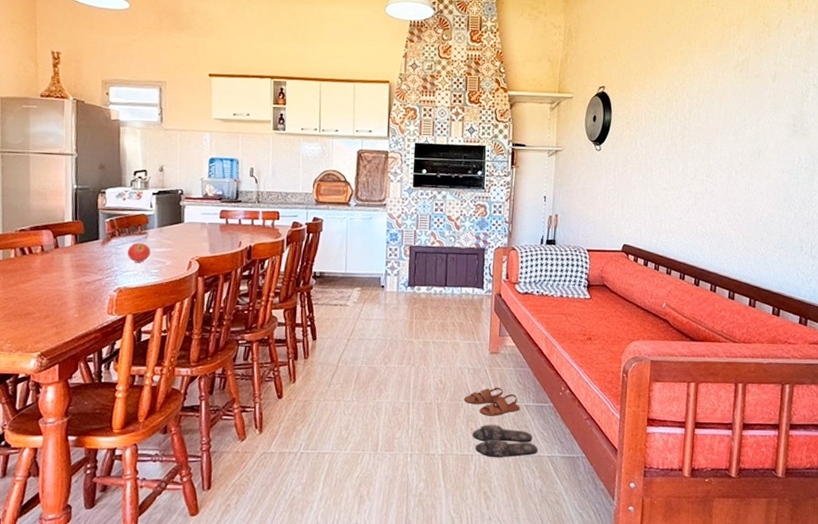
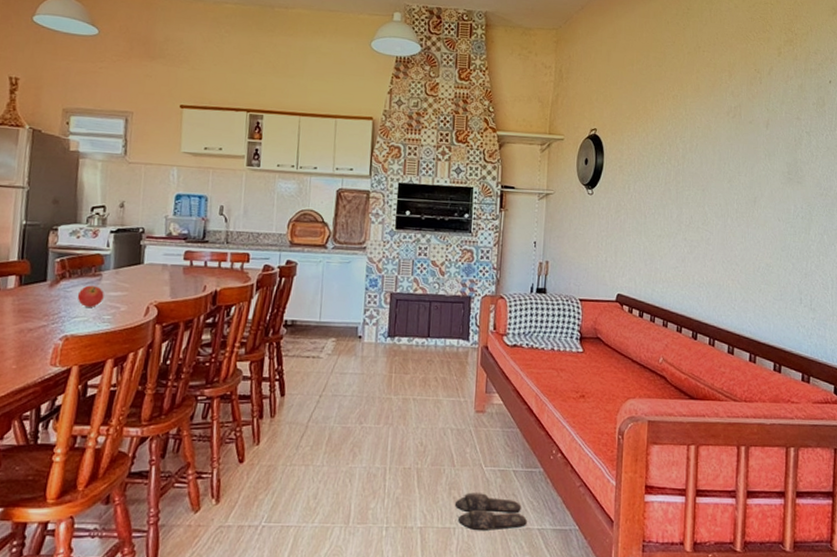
sandal: present [464,387,520,416] -> none [447,450,508,483]

